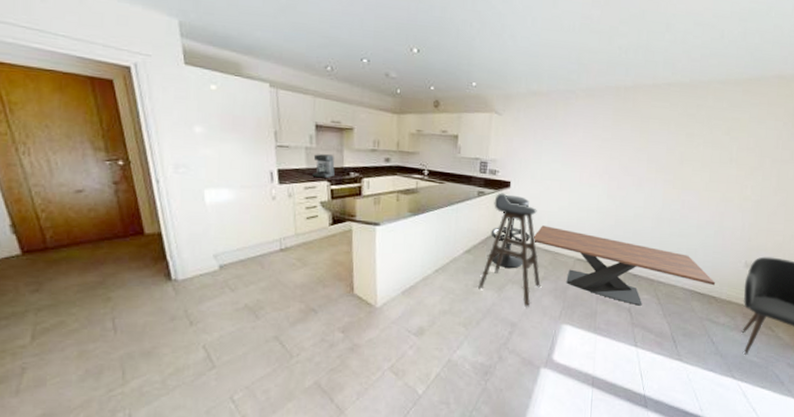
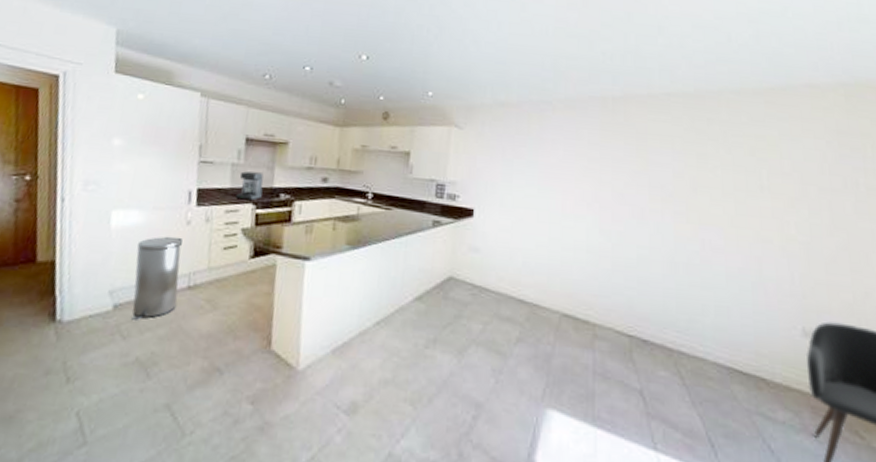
pedal bin: none [231,209,273,277] -> present [131,236,183,320]
bar stool: present [478,193,541,307] -> none [431,223,515,381]
bar stool: present [491,195,530,268] -> none [448,227,500,324]
dining table: present [534,225,716,306] -> none [505,267,763,387]

